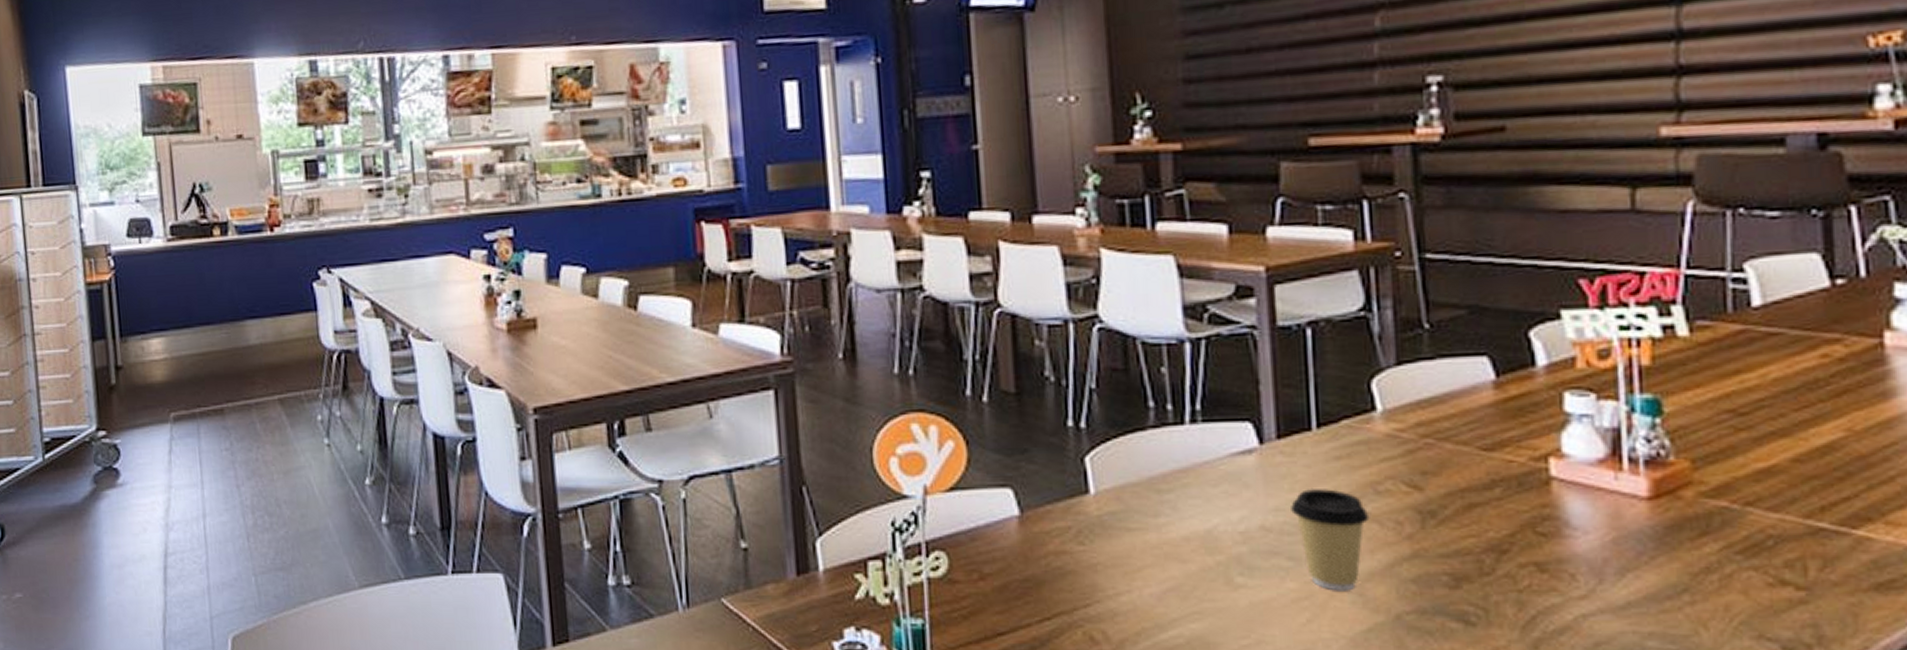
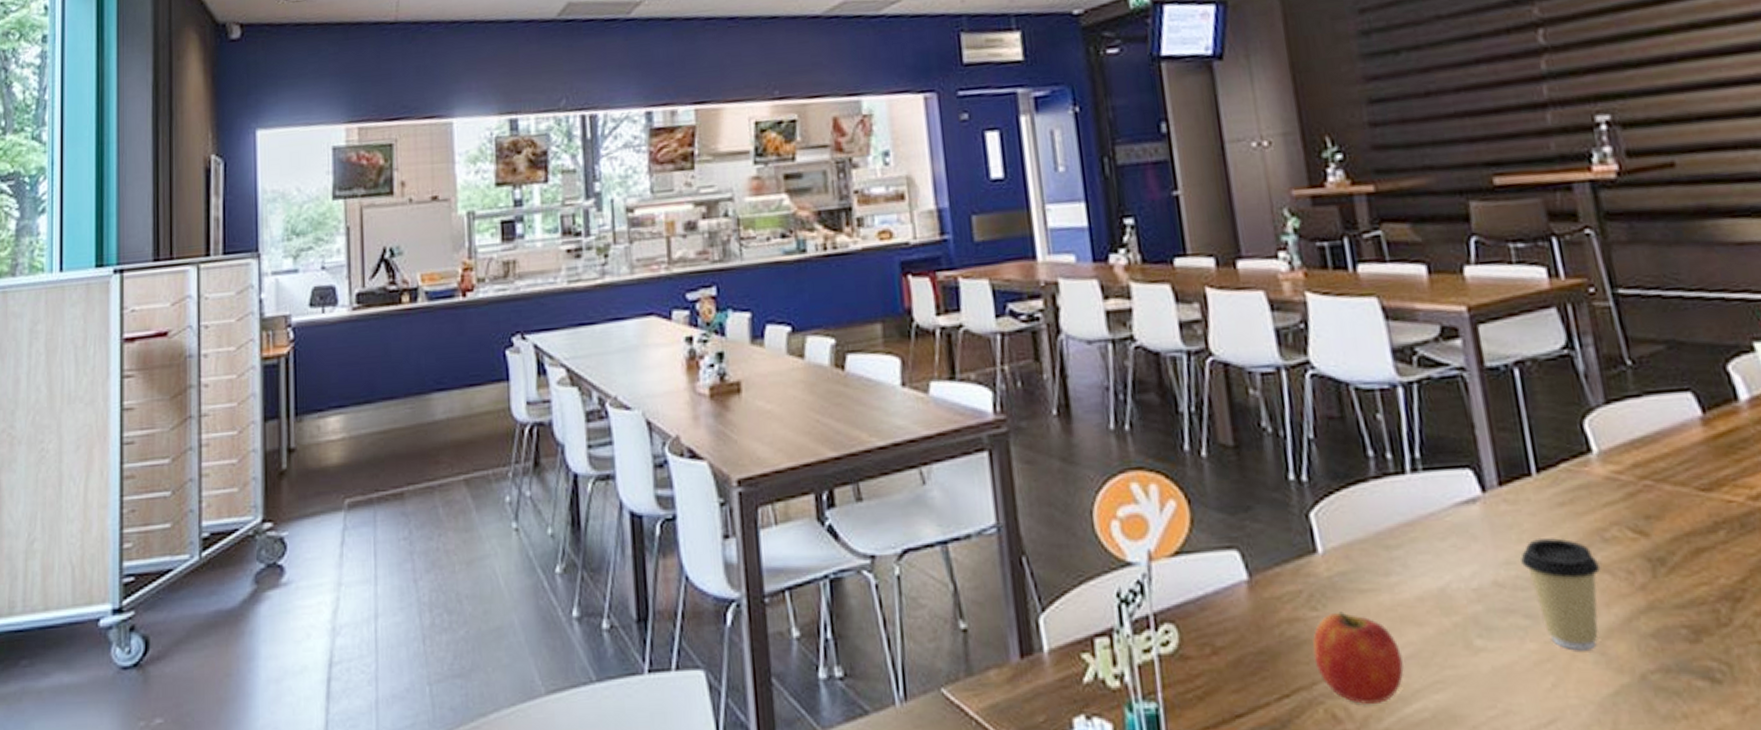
apple: none [1076,547,1163,629] -> present [1312,611,1404,704]

